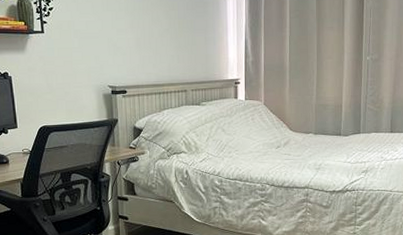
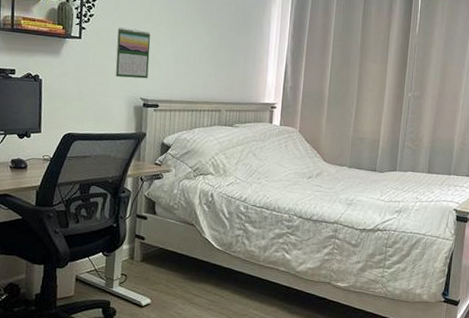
calendar: none [78,18,113,67] -> present [115,27,150,79]

